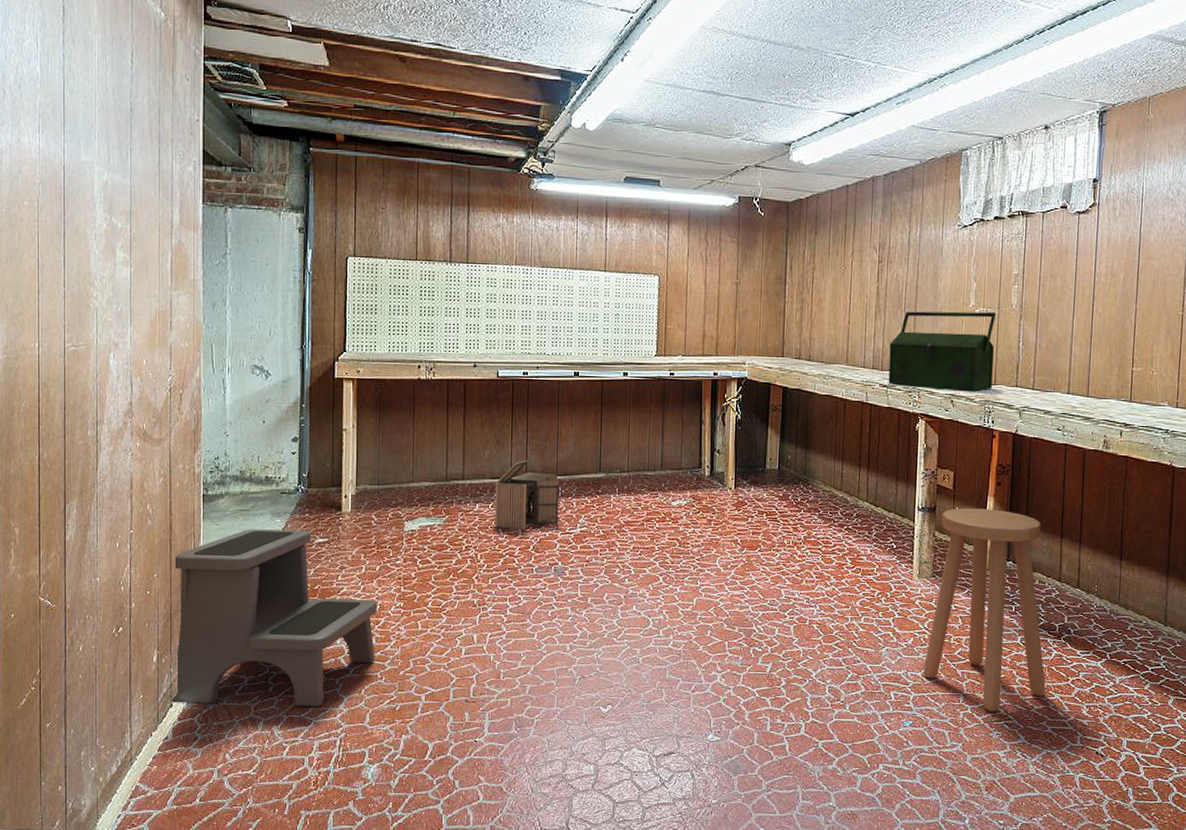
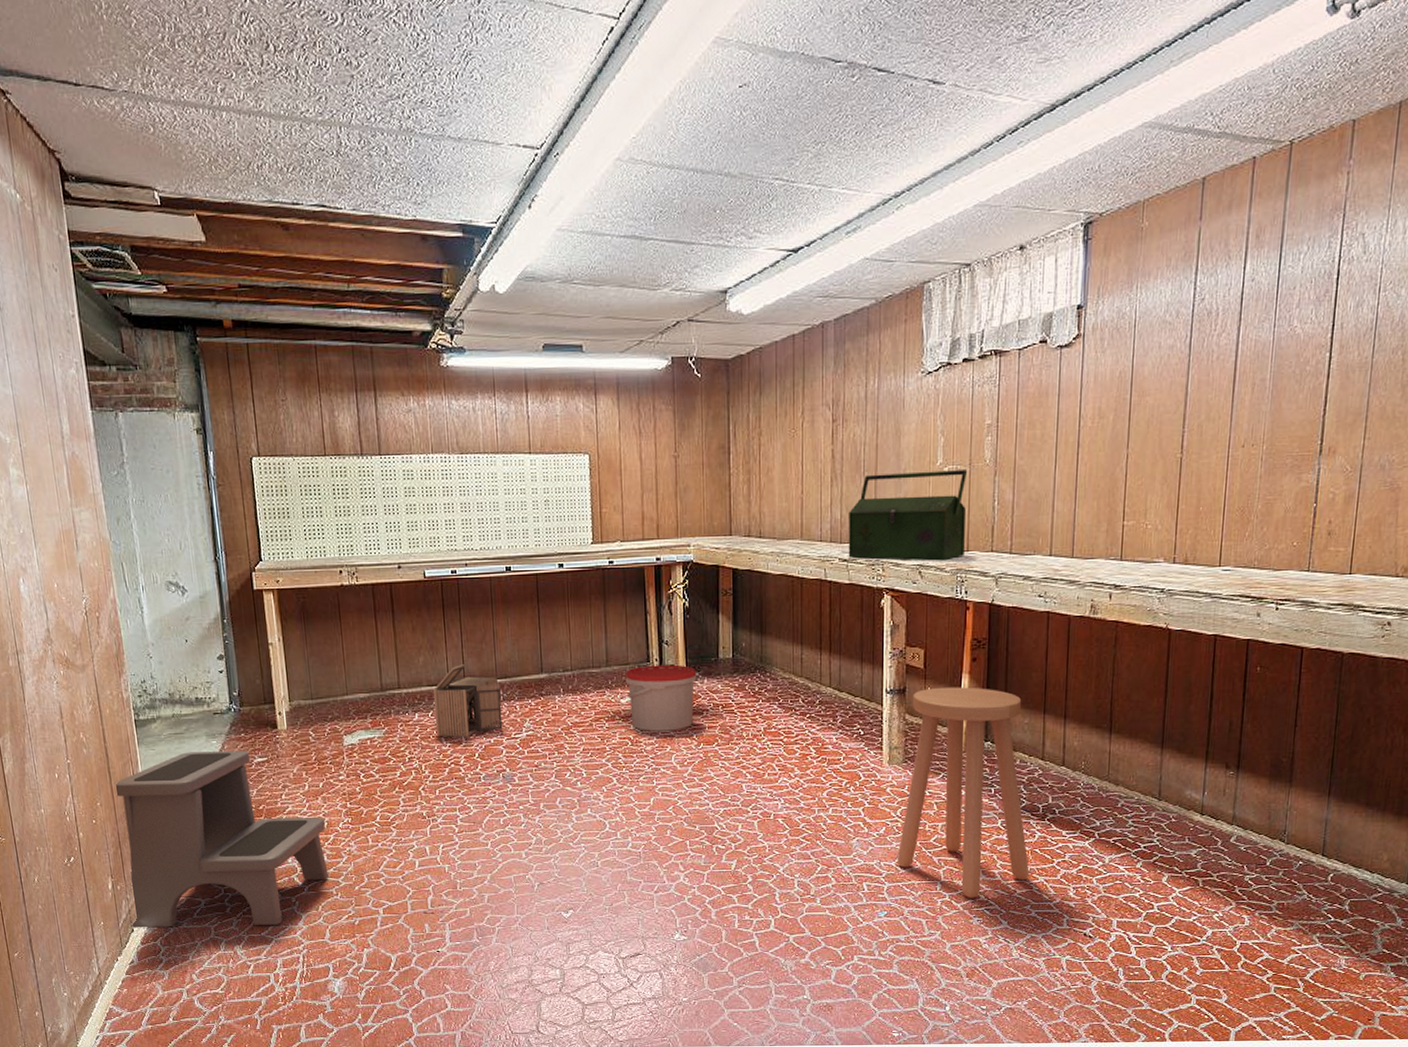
bucket: none [677,471,745,535] -> present [625,664,697,731]

